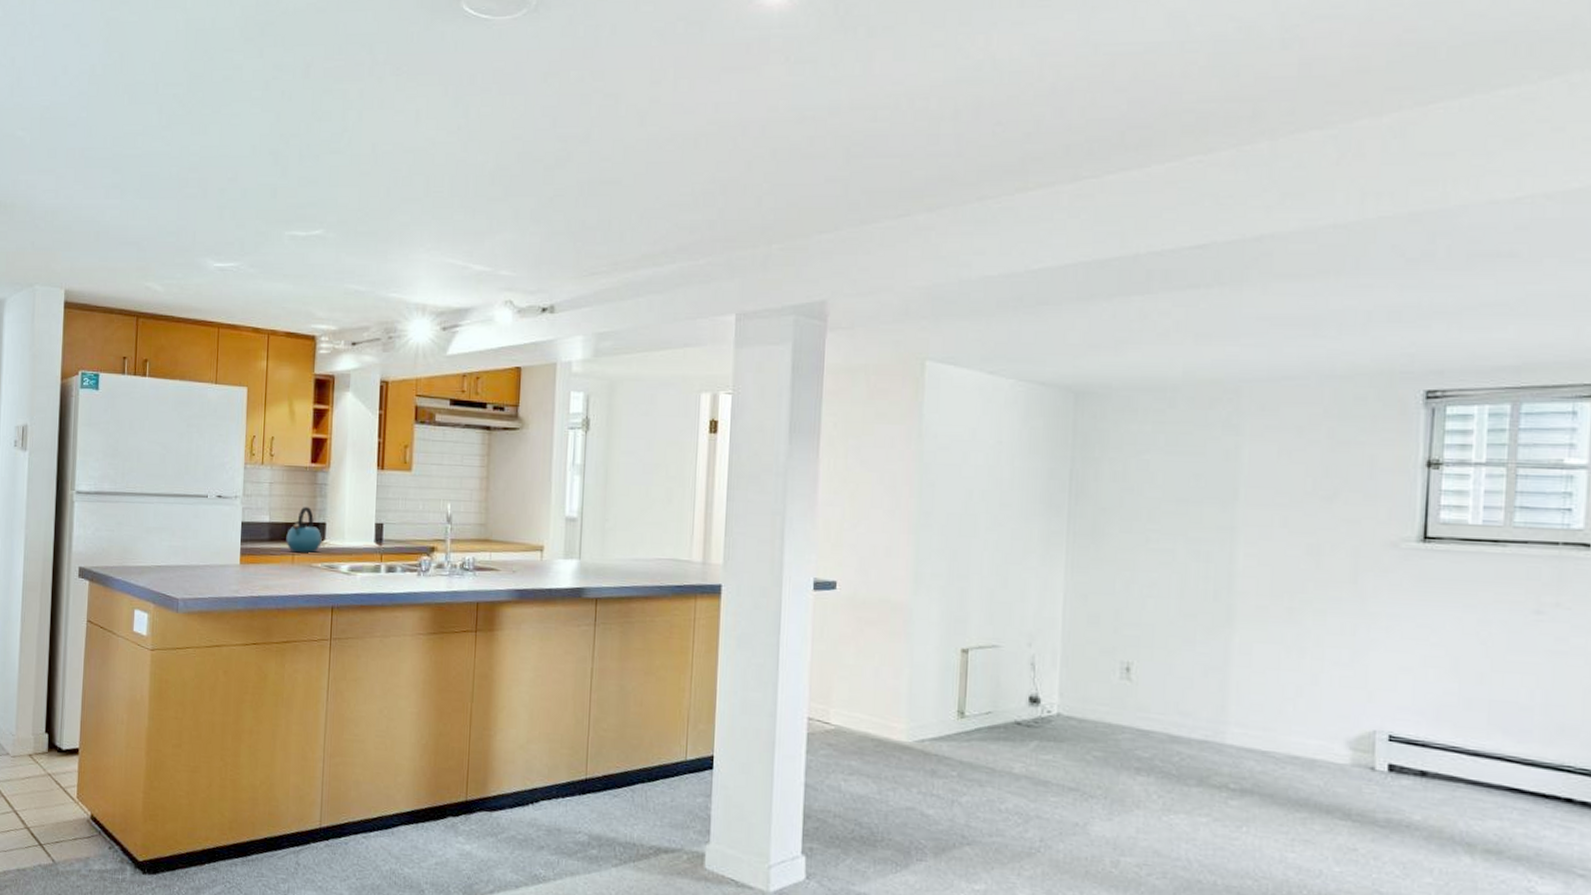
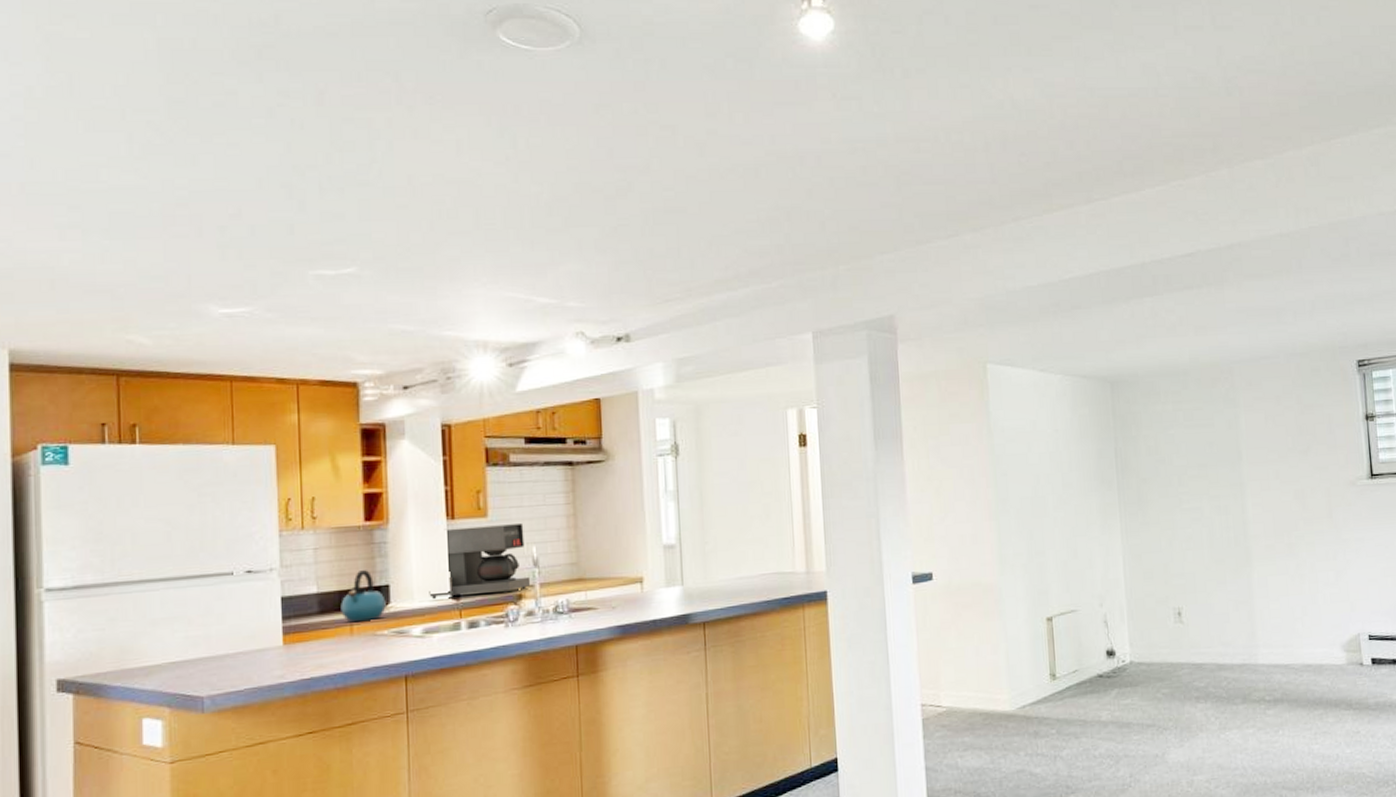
coffee maker: none [357,478,443,545] -> present [429,522,531,600]

